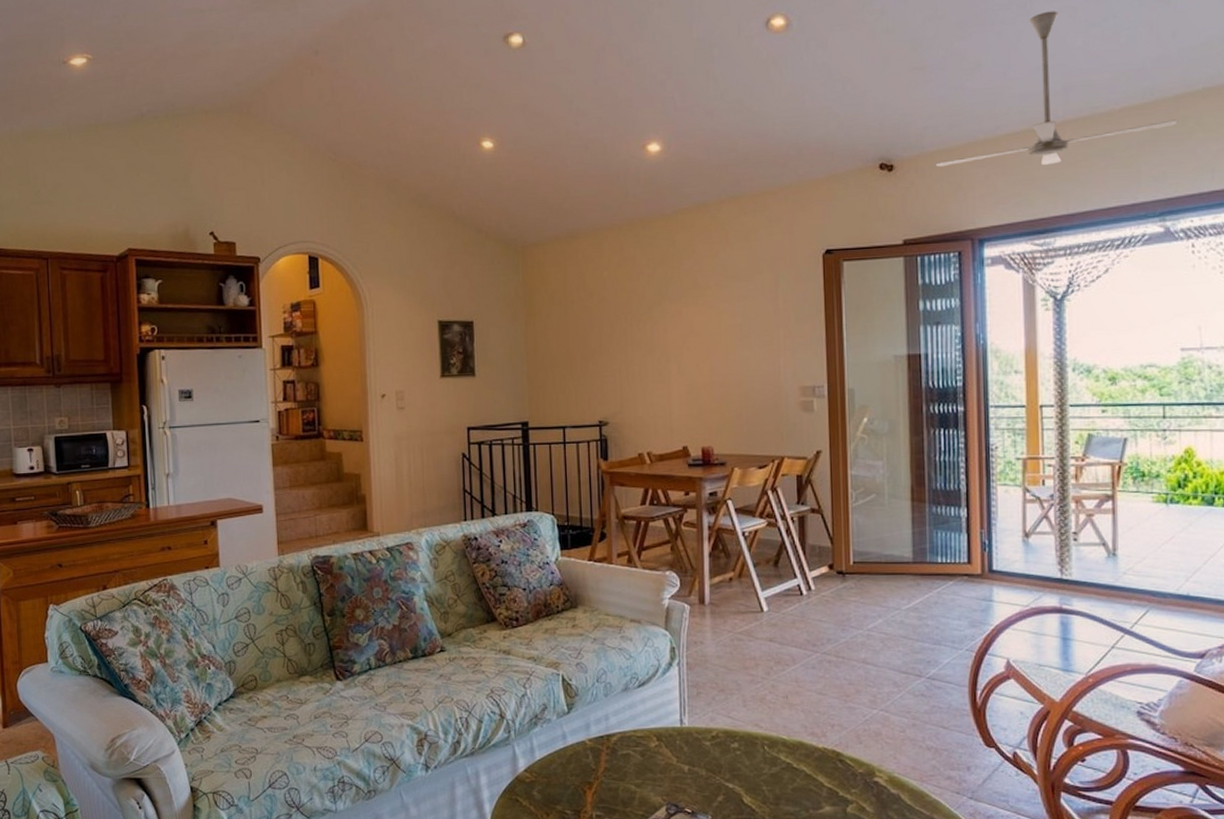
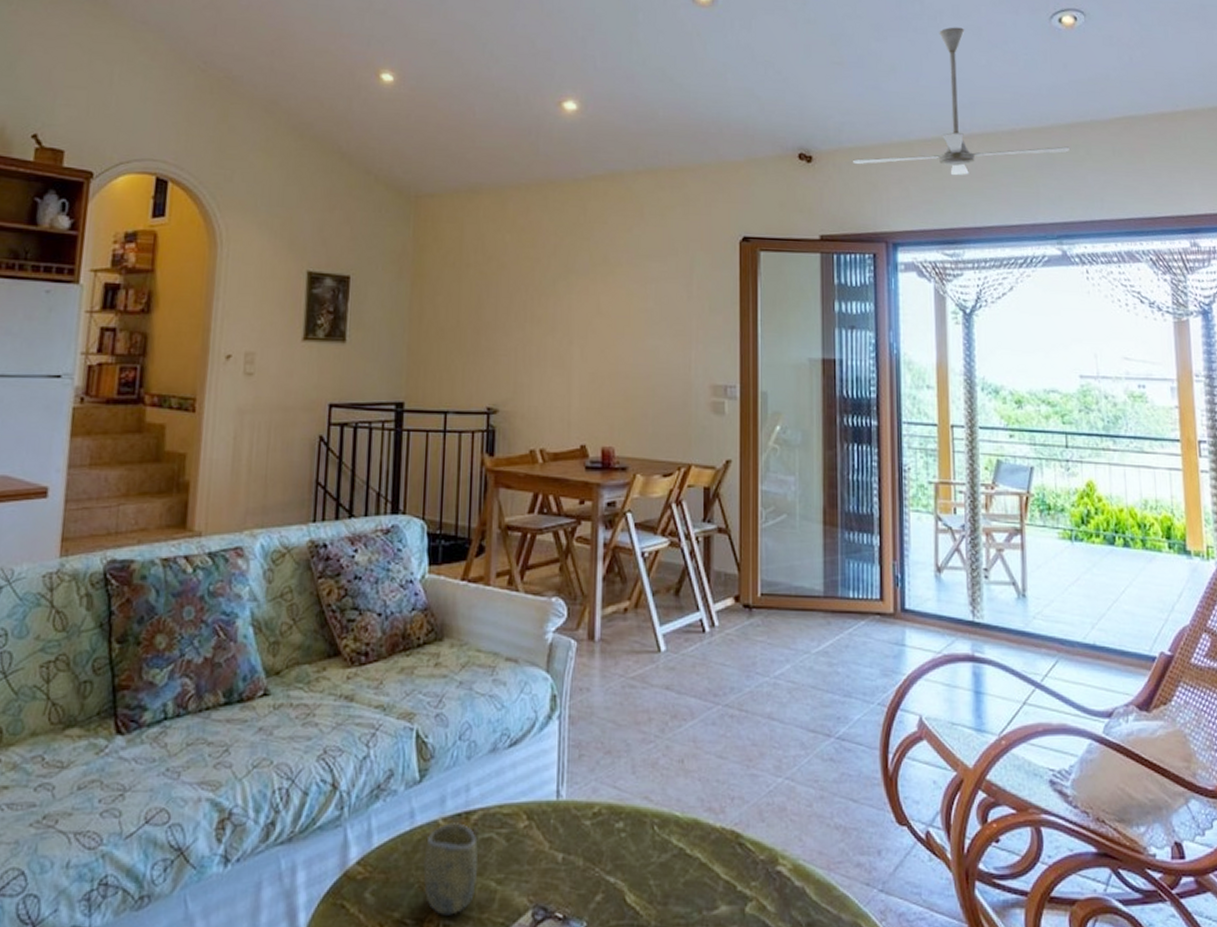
cup: none [576,743,620,808] -> present [423,823,479,915]

